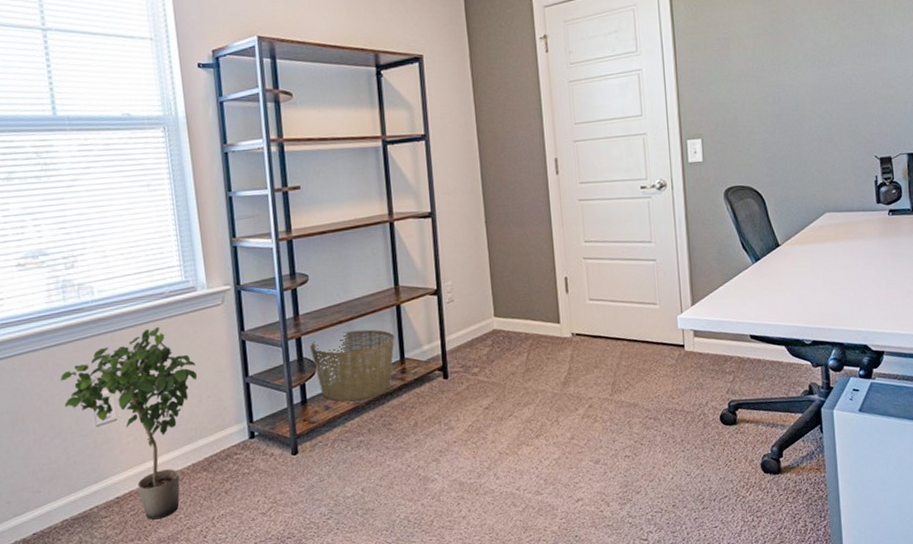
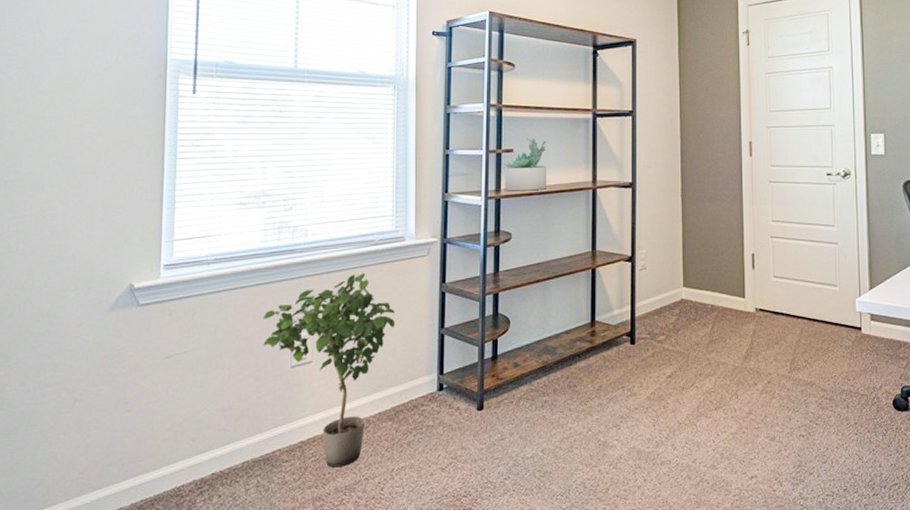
succulent plant: none [291,172,341,231] -> present [504,138,547,191]
basket: present [310,329,395,402] -> none [507,290,588,360]

